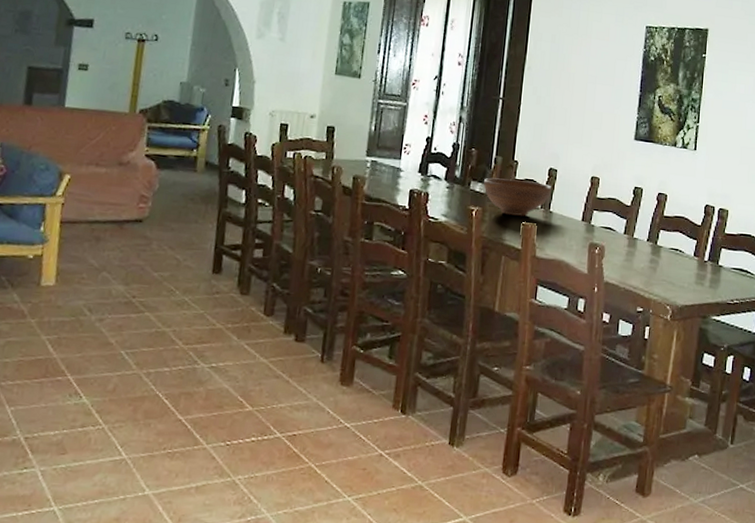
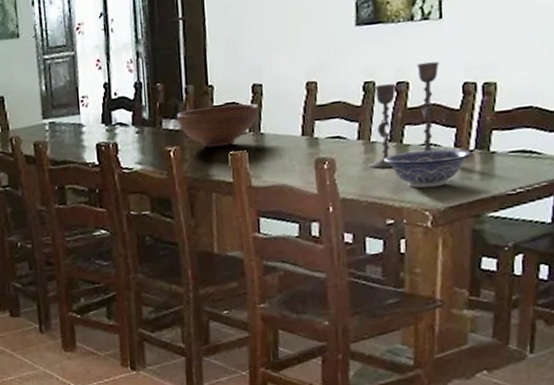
candlestick: none [628,182,691,263] -> present [367,61,440,169]
decorative bowl: none [641,252,706,287] -> present [383,149,473,189]

